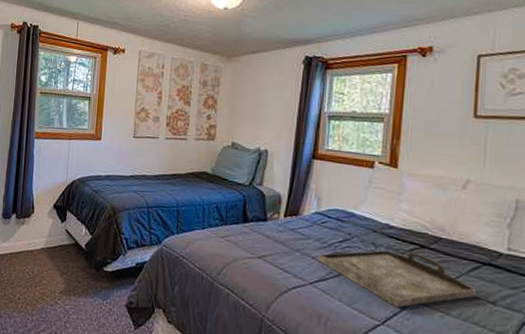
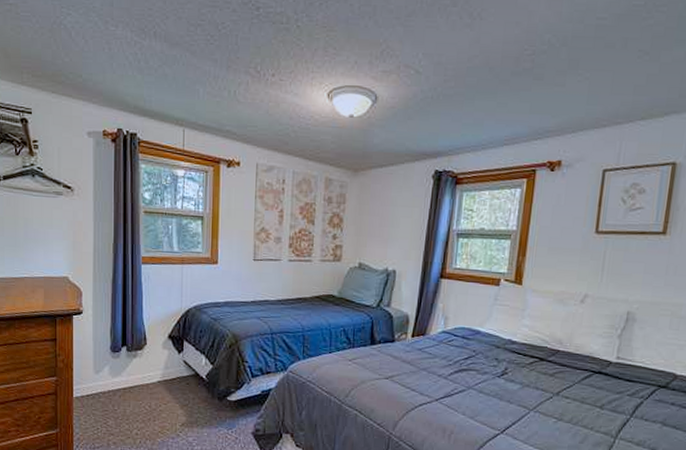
serving tray: present [318,250,476,308] -> none [444,364,587,417]

